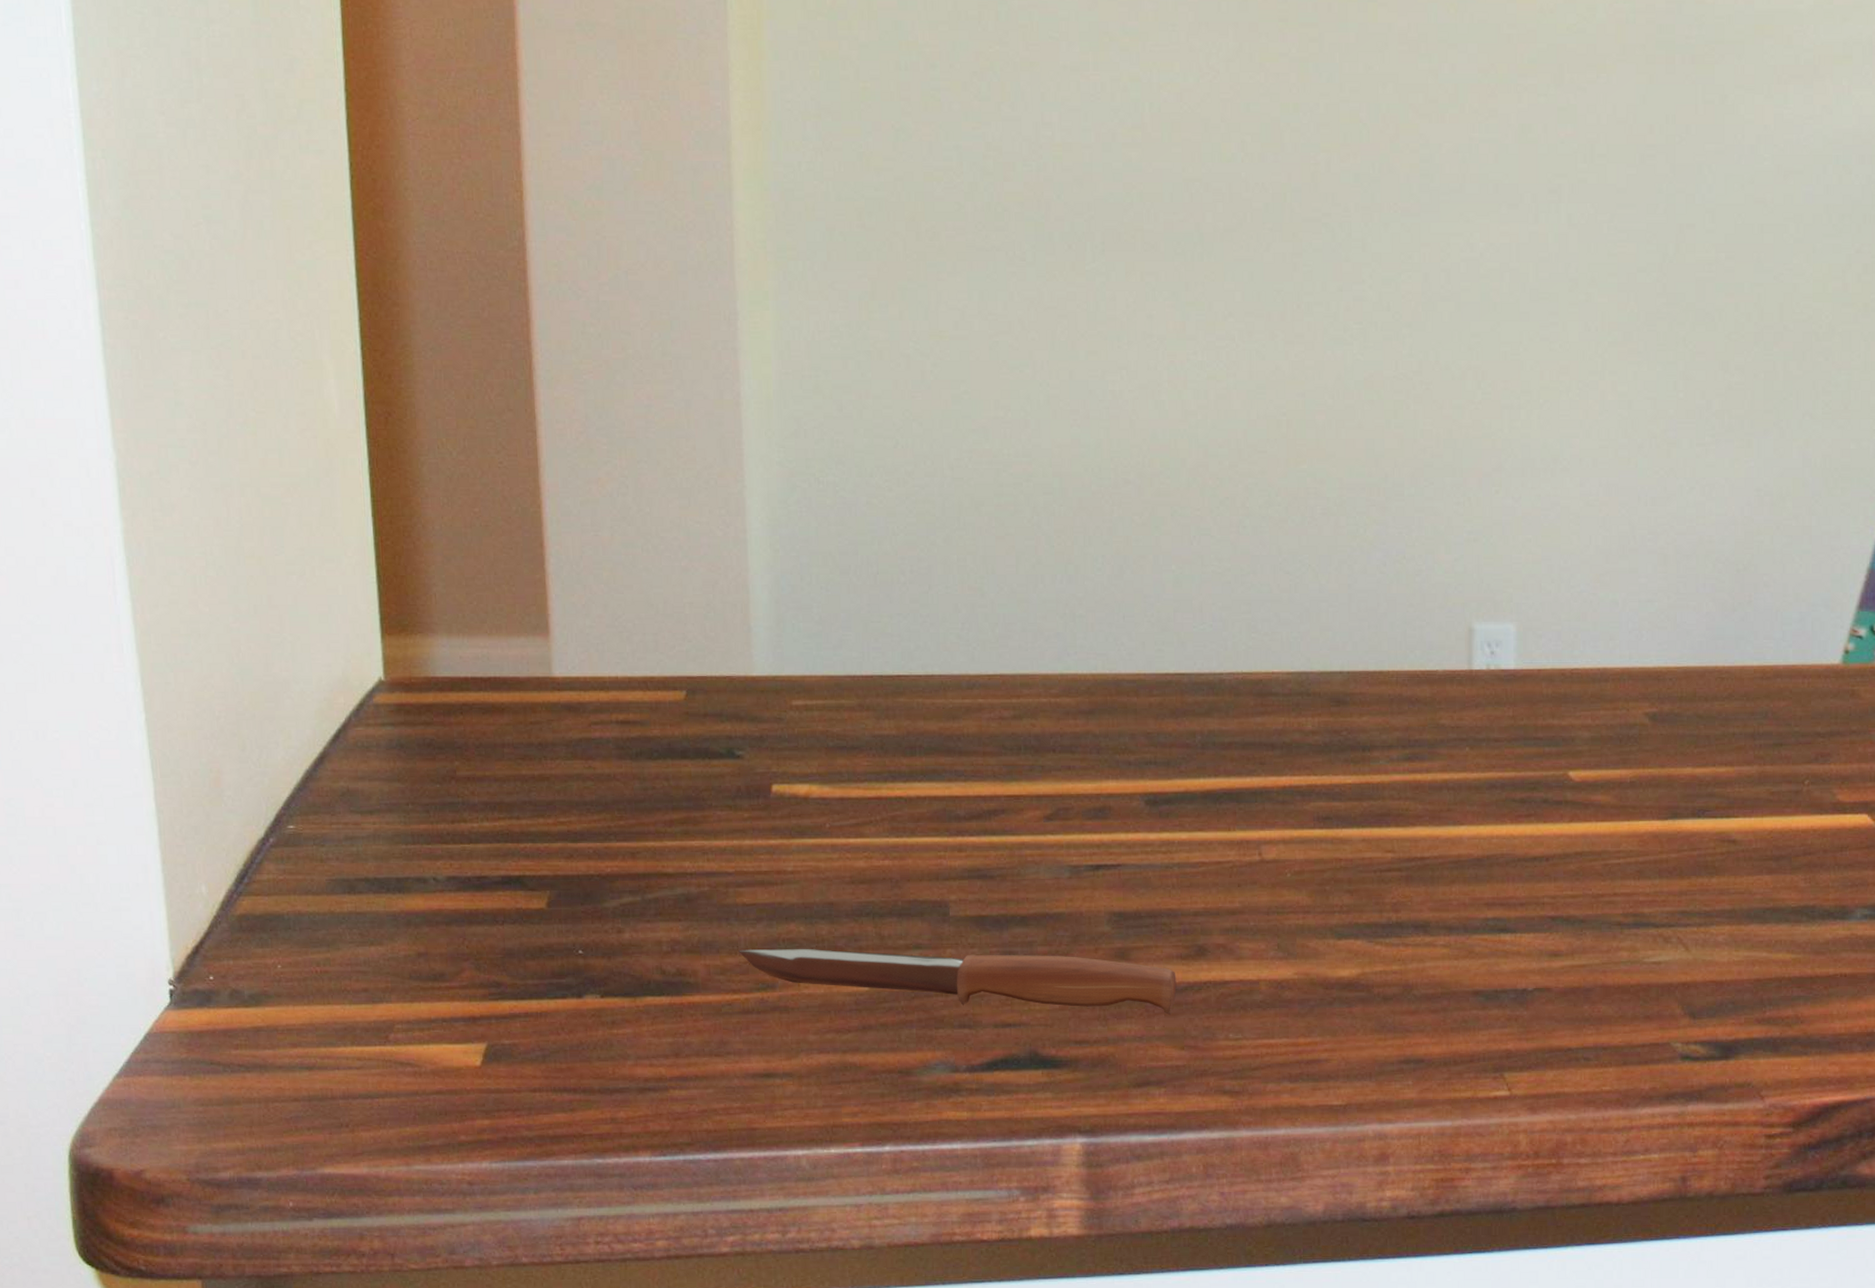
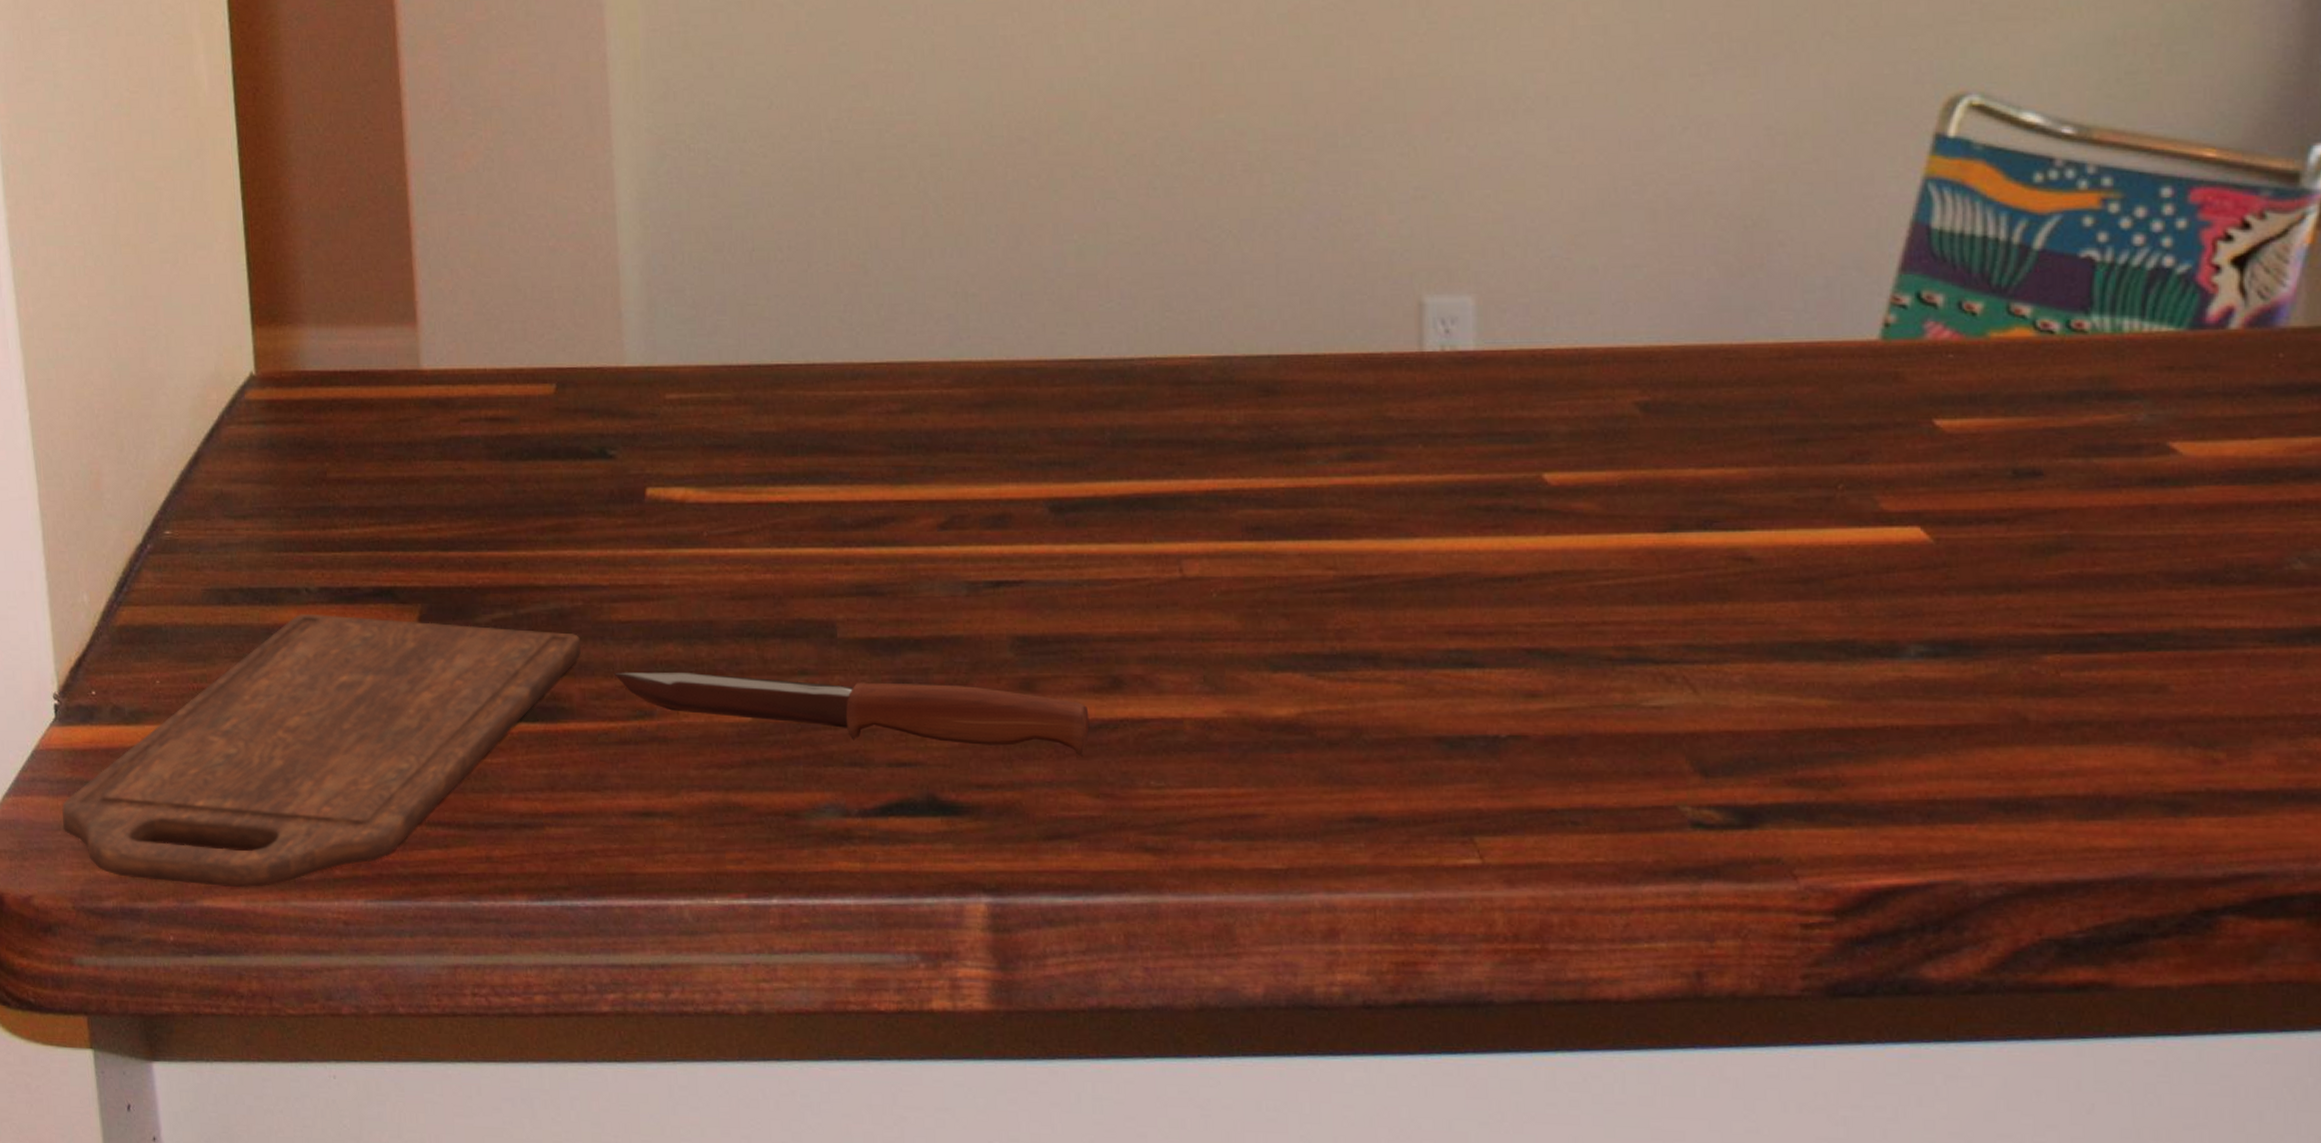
cutting board: none [176,901,706,1155] -> present [61,613,581,888]

